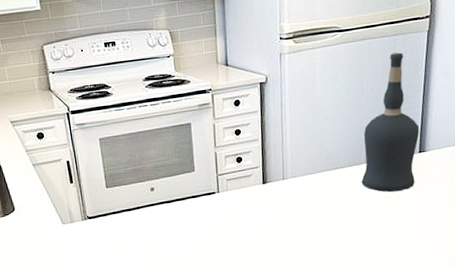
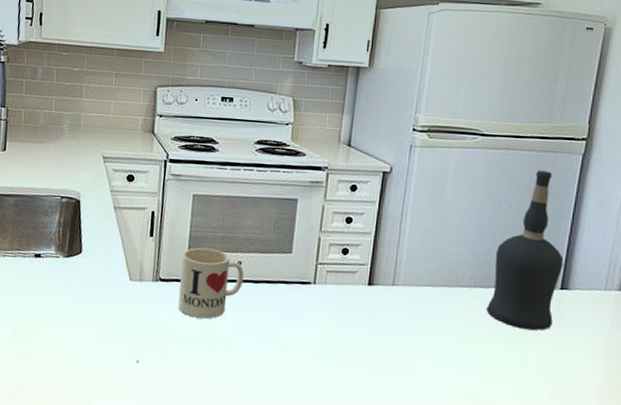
mug: none [102,181,159,243] -> present [178,247,244,319]

